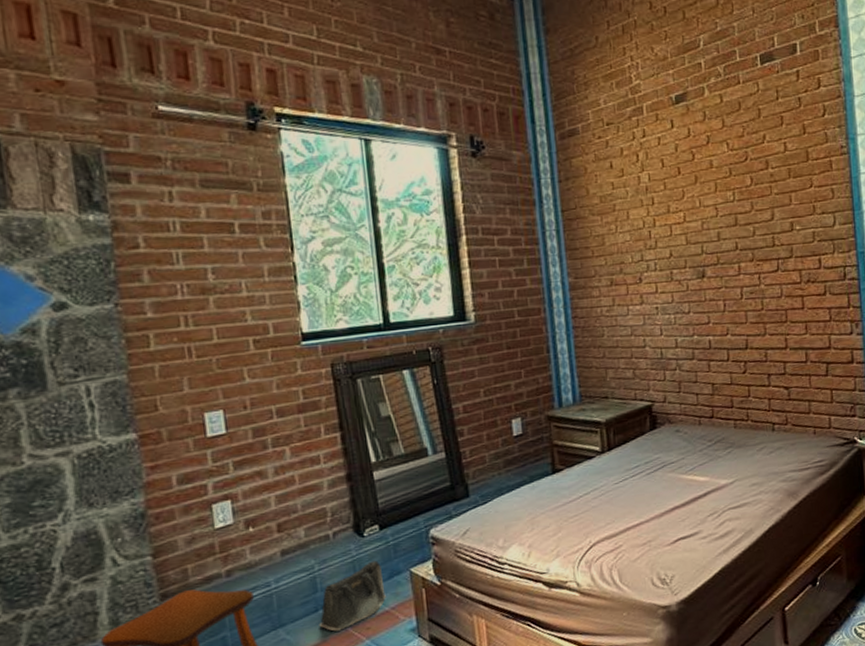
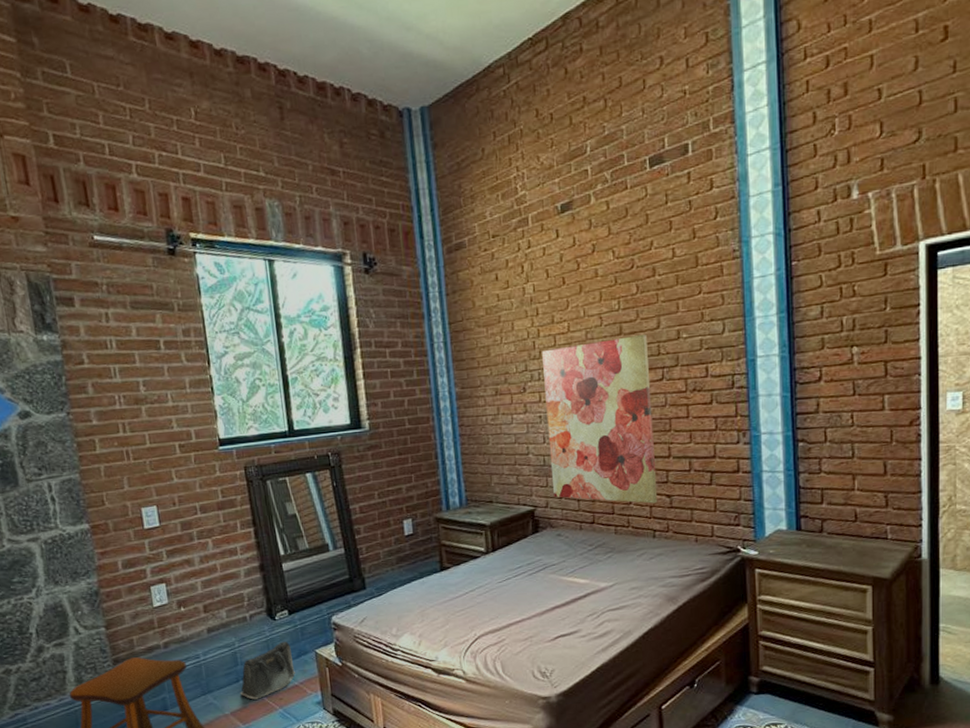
wall art: none [658,226,776,396] -> present [542,335,658,504]

